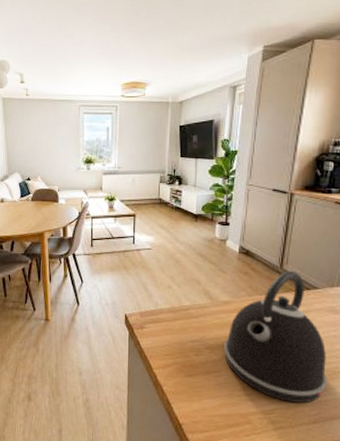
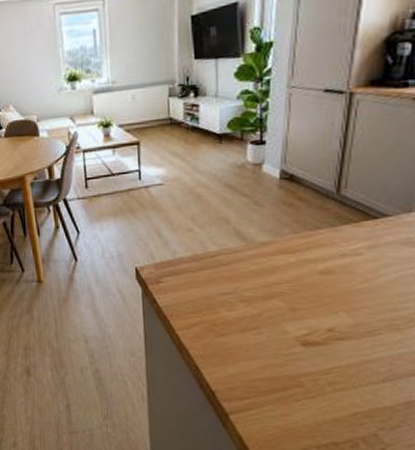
kettle: present [224,271,327,403] -> none [265,197,402,359]

